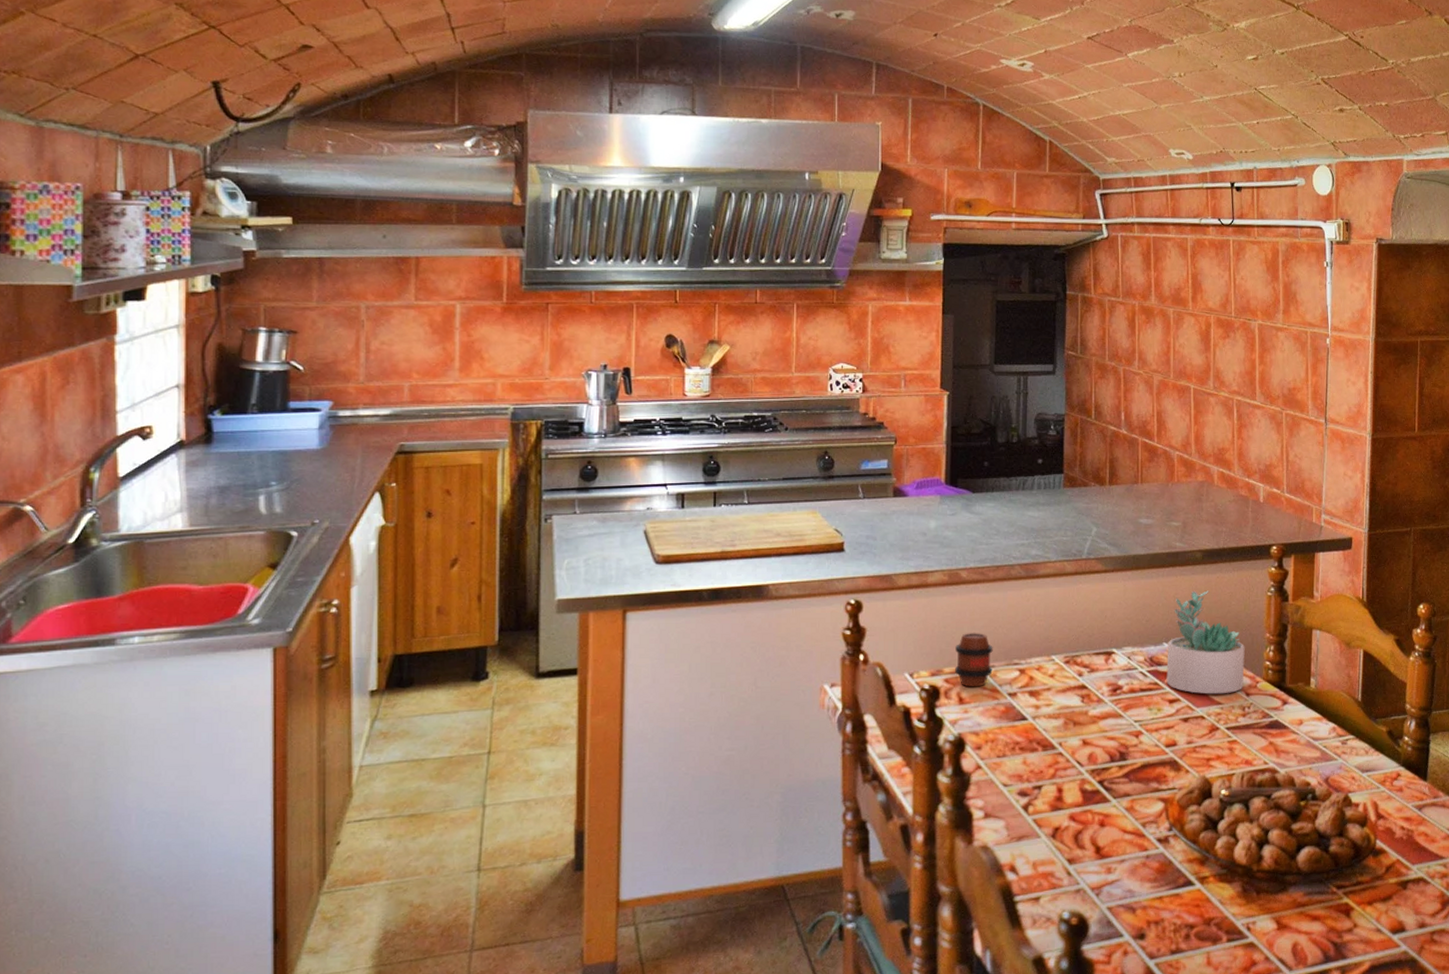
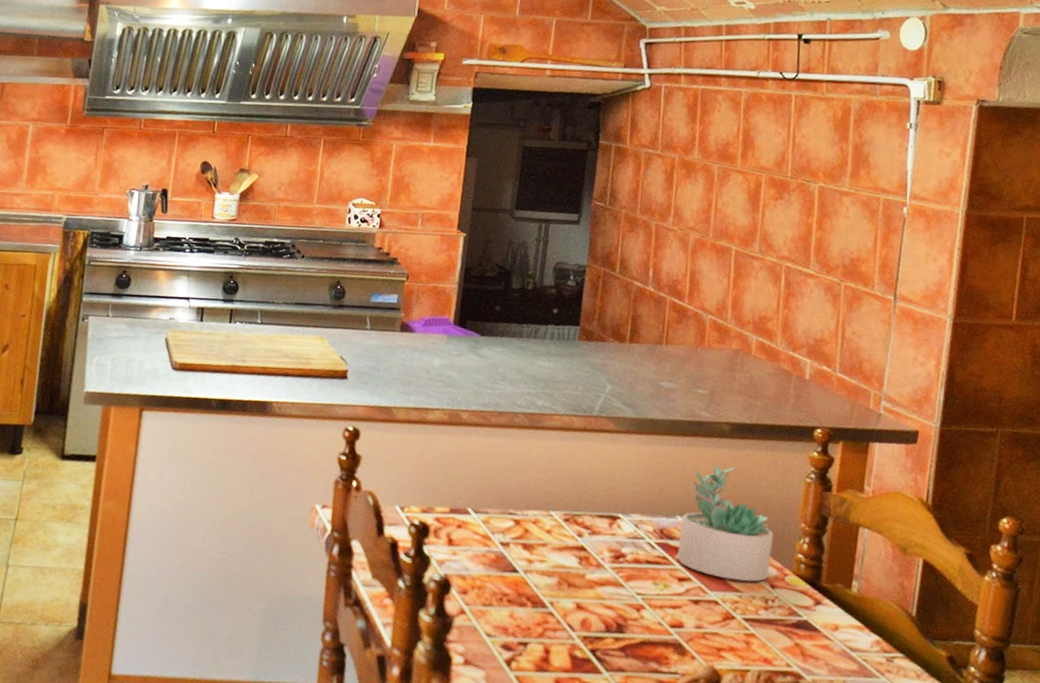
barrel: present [955,633,993,687] -> none [447,475,489,531]

